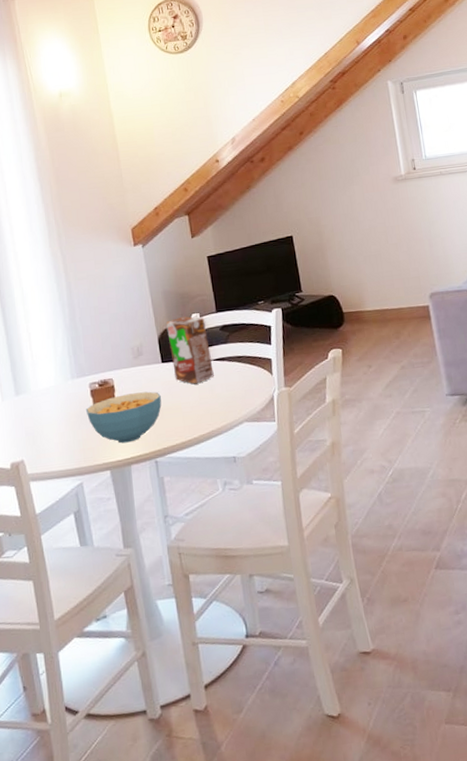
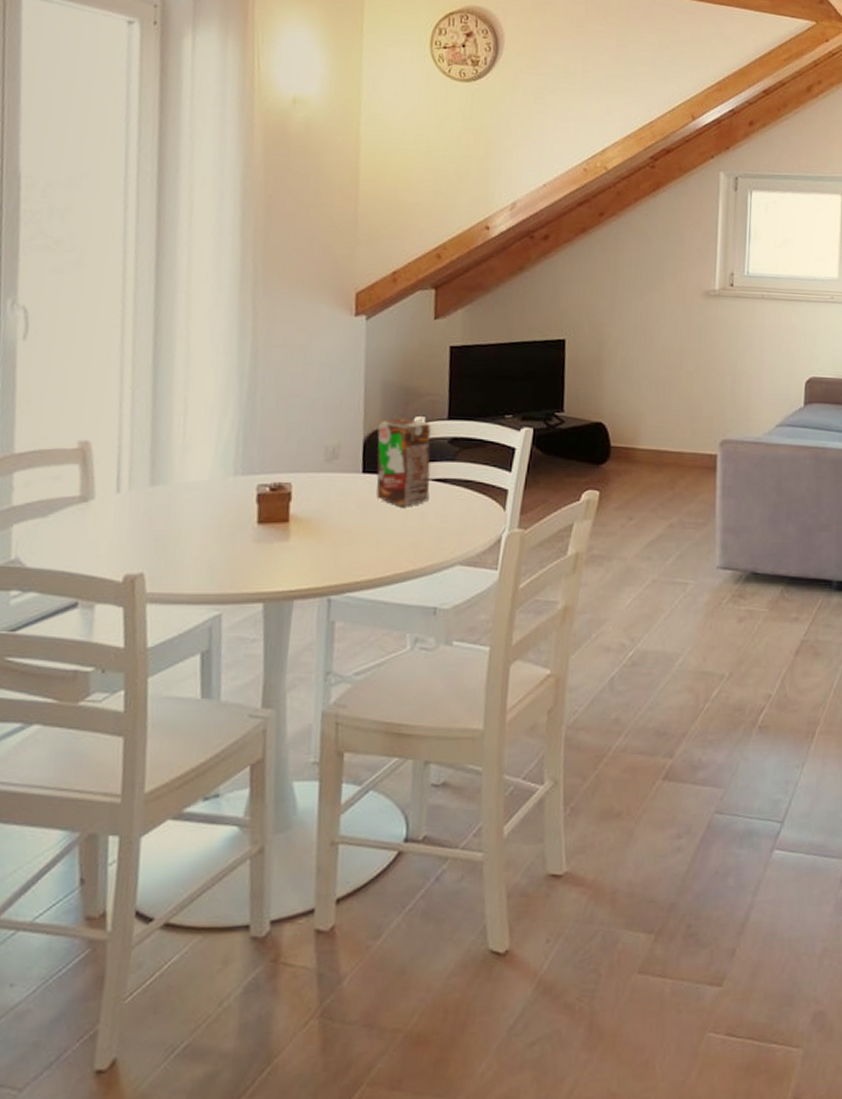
cereal bowl: present [85,391,162,444] -> none [245,506,353,570]

